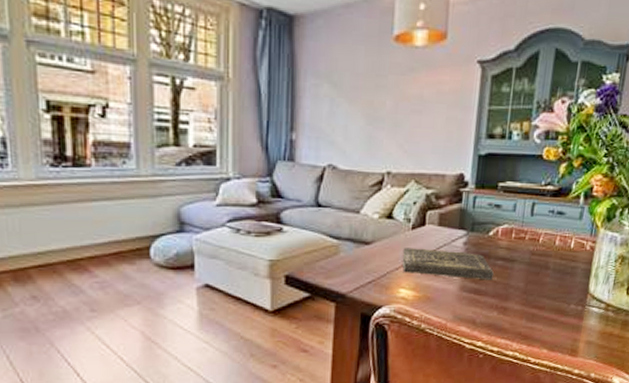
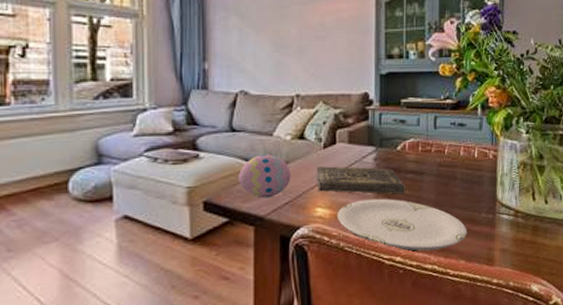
decorative egg: none [321,232,376,276] -> present [238,154,291,199]
plate: none [420,283,554,337] -> present [337,198,467,251]

